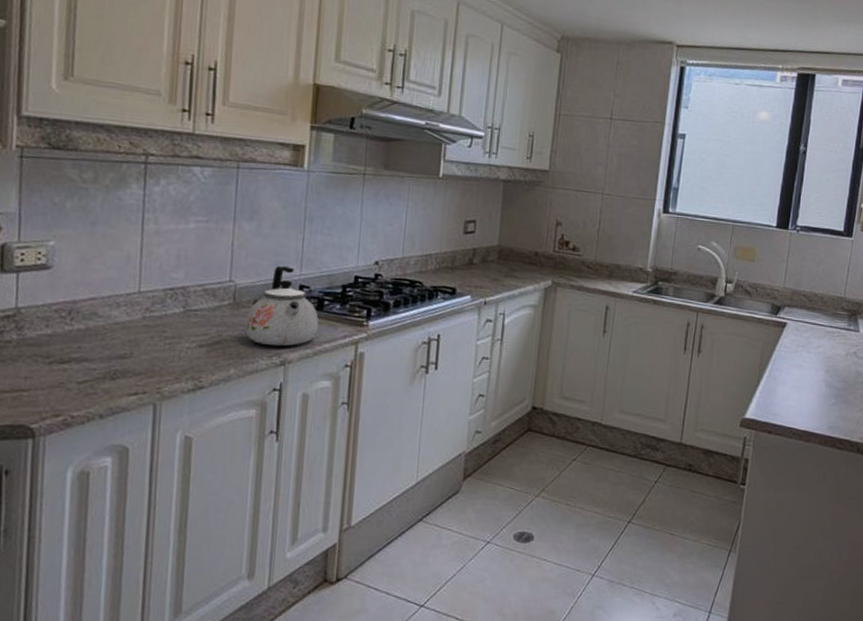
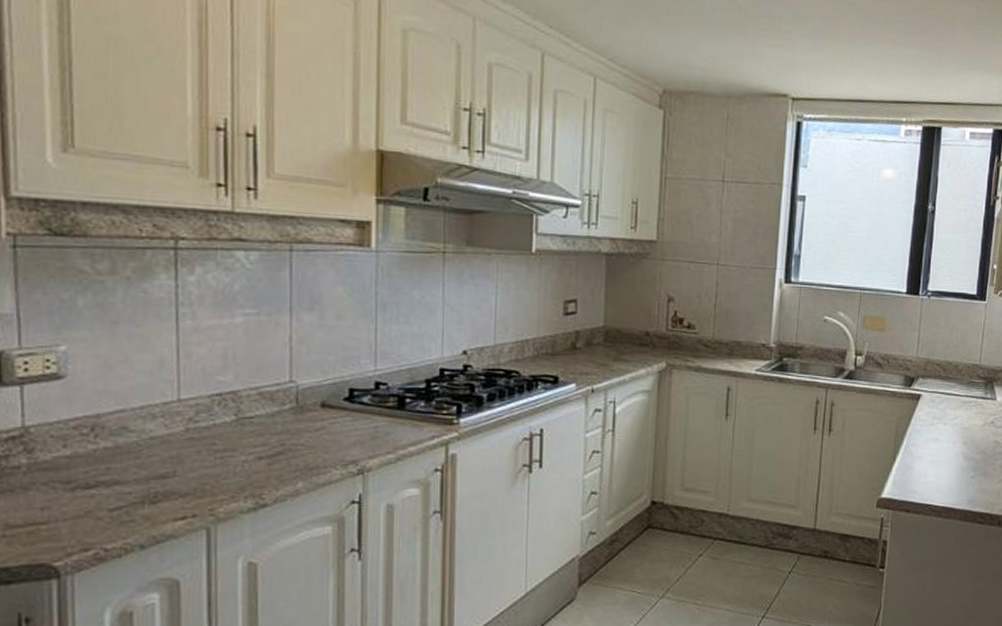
kettle: present [244,265,319,347] -> none [312,360,400,453]

